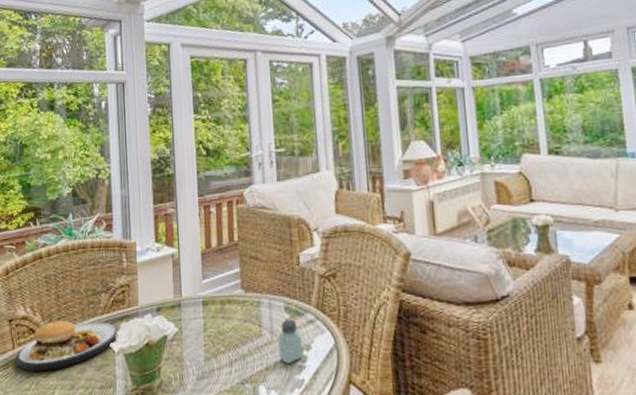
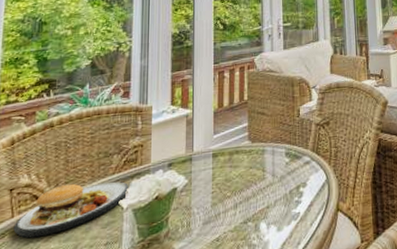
saltshaker: present [278,319,303,365] -> none [279,162,300,201]

